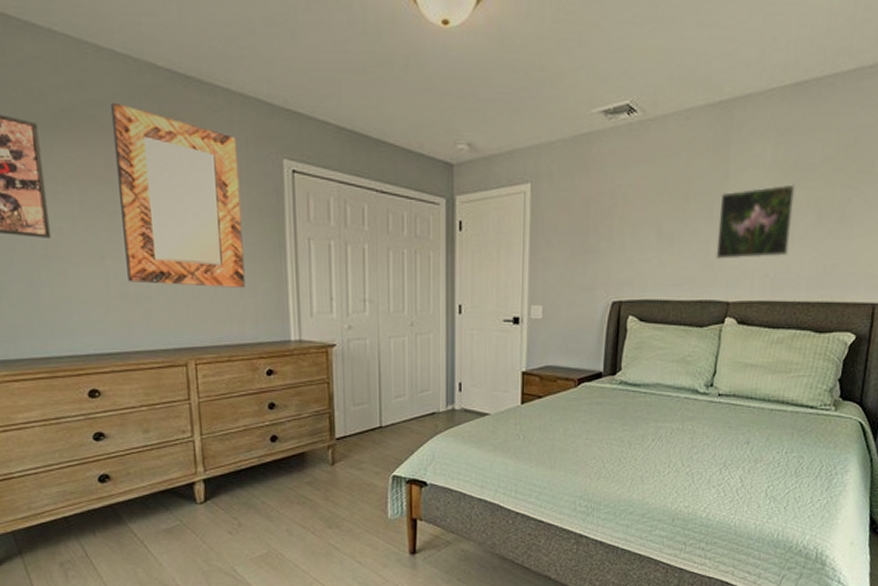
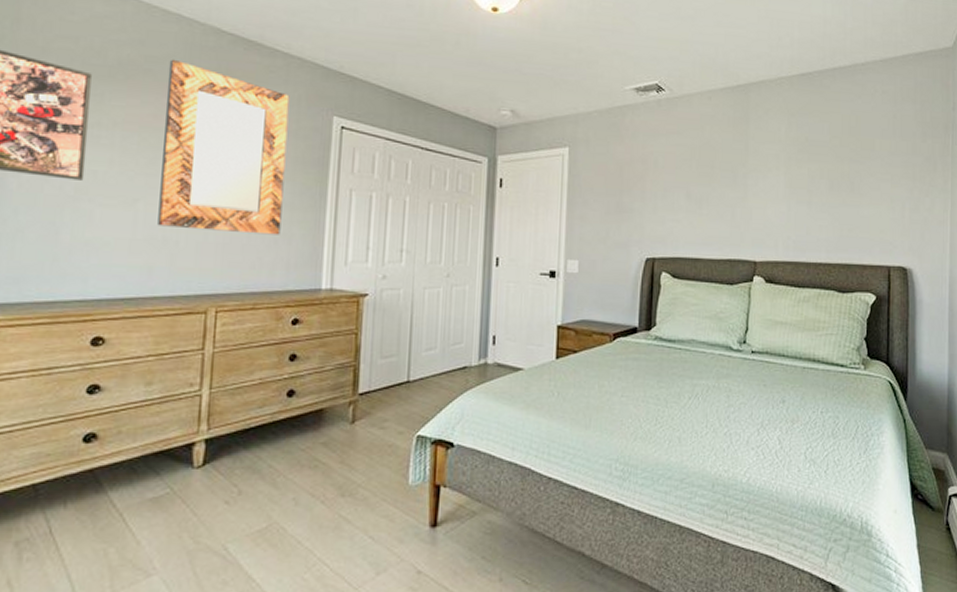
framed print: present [715,184,796,261] -> none [741,157,809,223]

